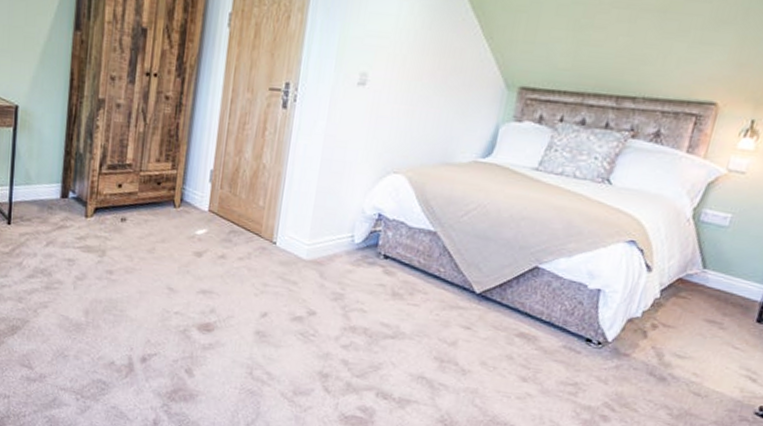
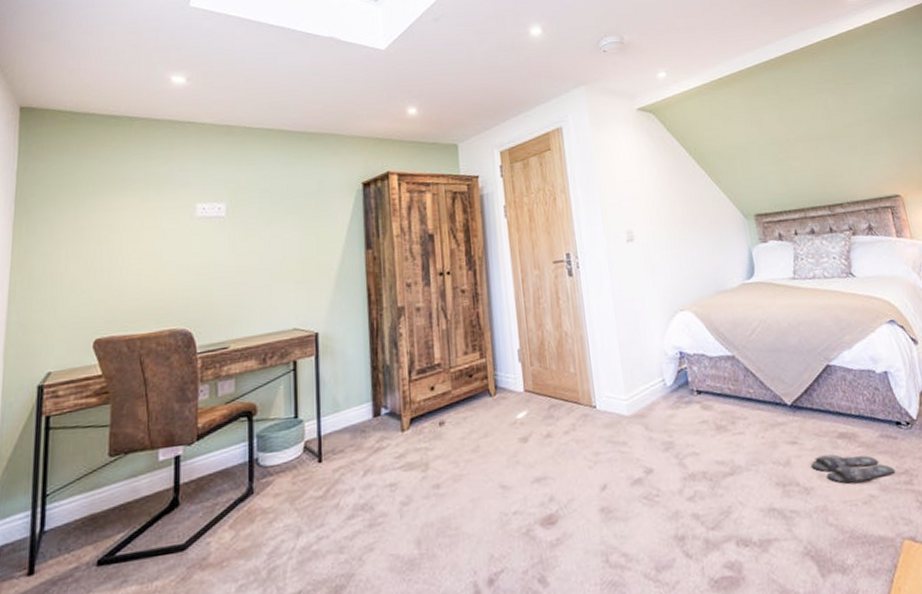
slippers: none [477,346,564,383] -> present [811,454,895,484]

